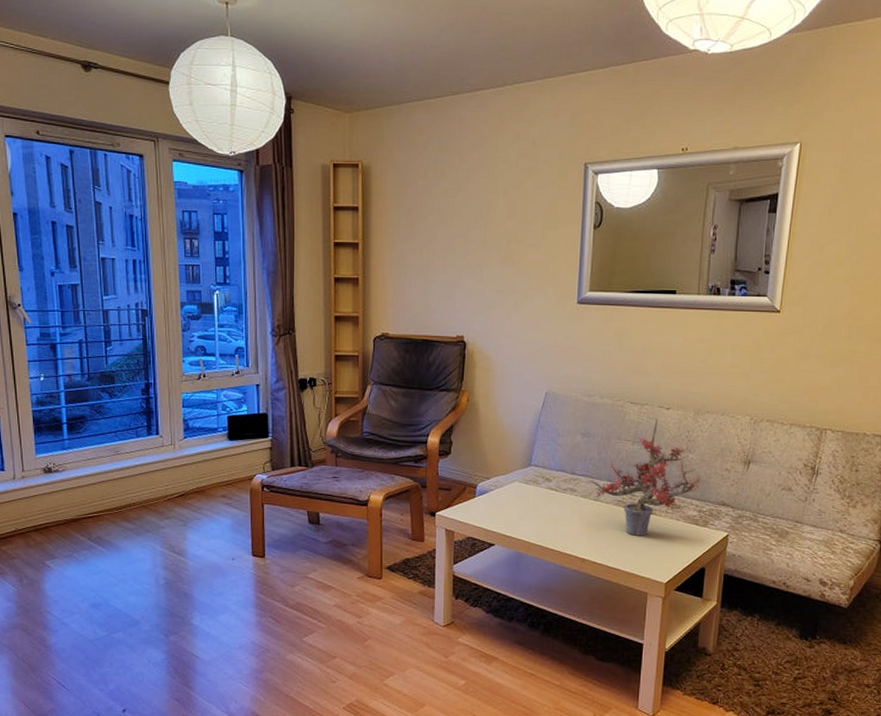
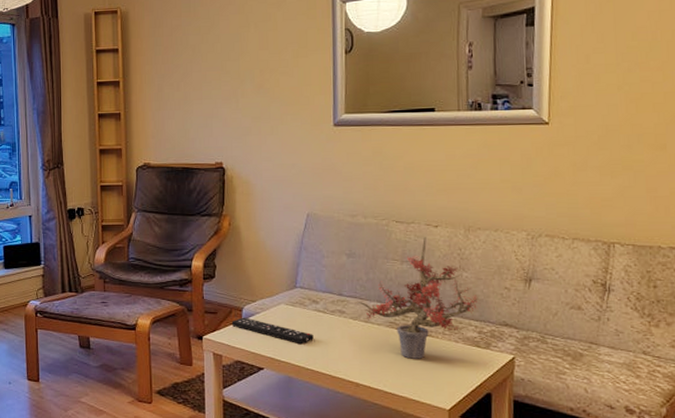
remote control: none [465,494,545,522] -> present [231,317,314,345]

